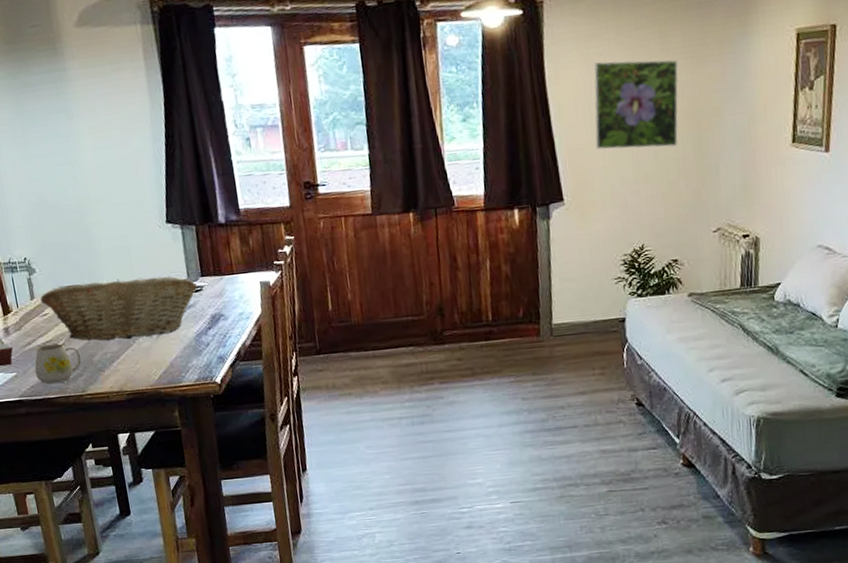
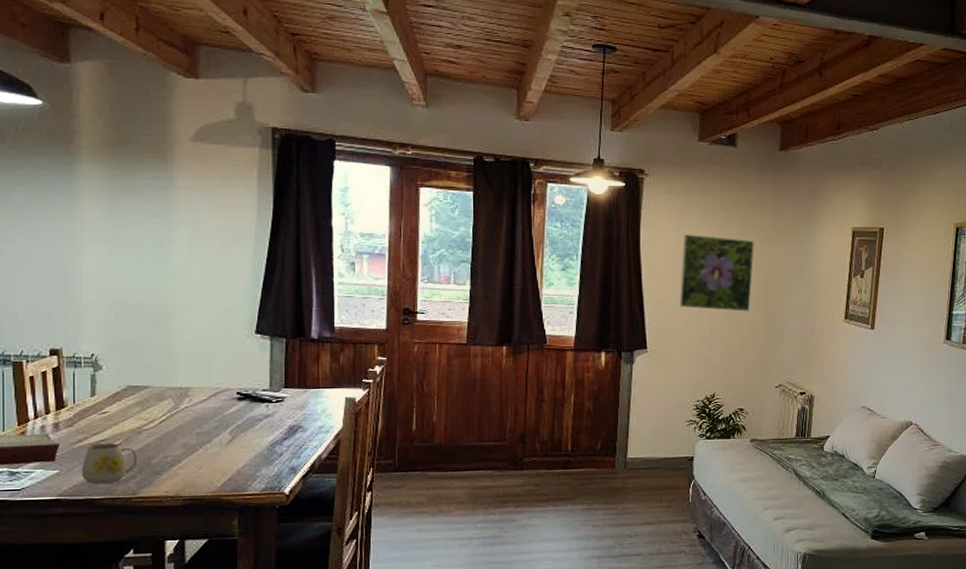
fruit basket: present [40,275,198,341] -> none [102,383,279,445]

